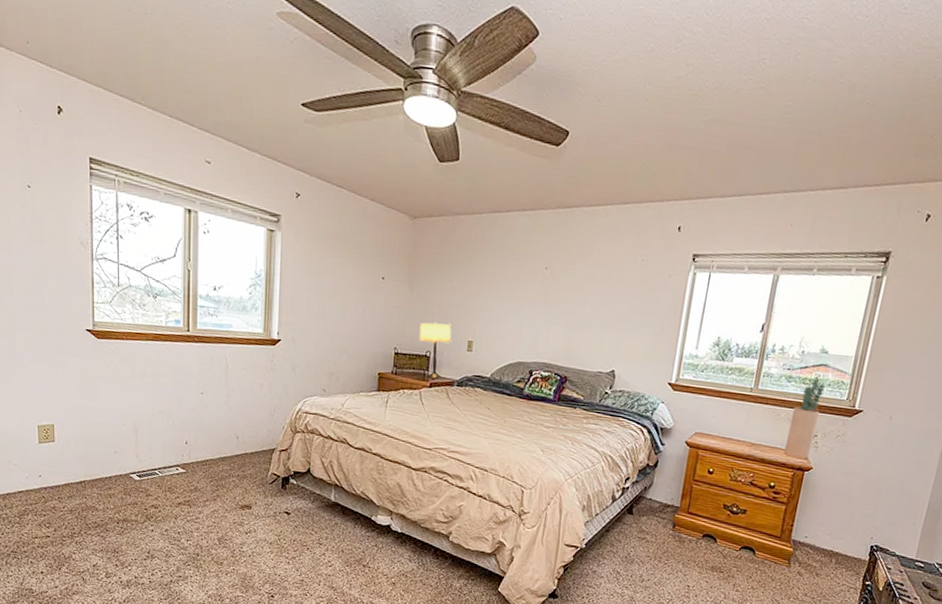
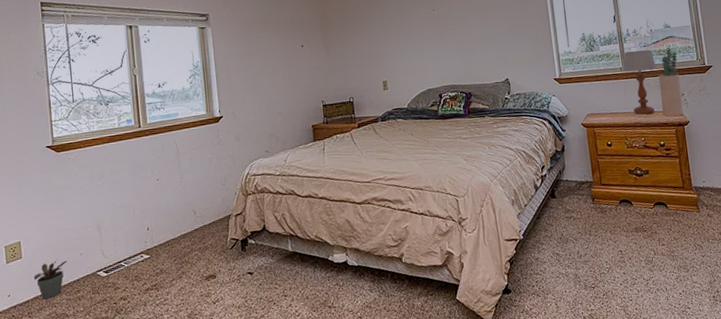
potted plant: none [65,452,100,489] -> present [33,260,67,300]
table lamp: present [419,323,451,380] -> none [340,71,368,121]
table lamp: none [750,371,796,449] -> present [622,49,657,115]

